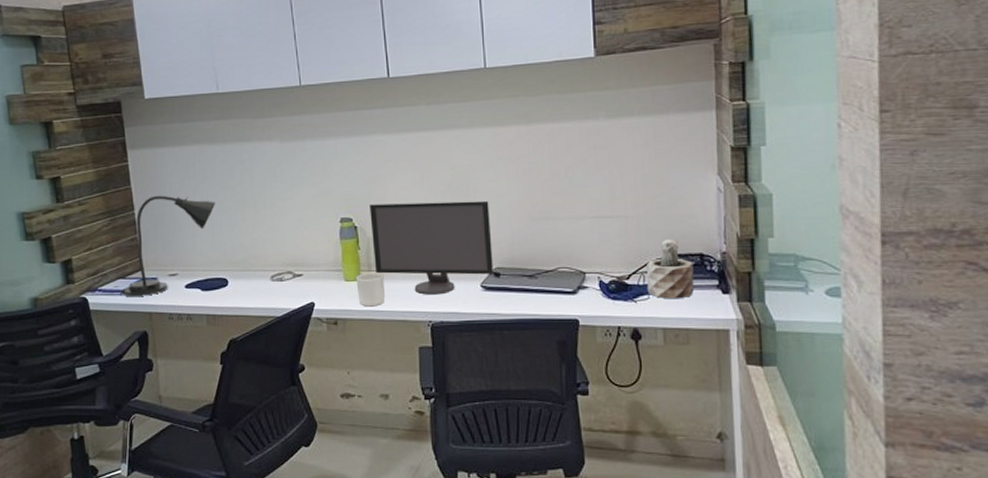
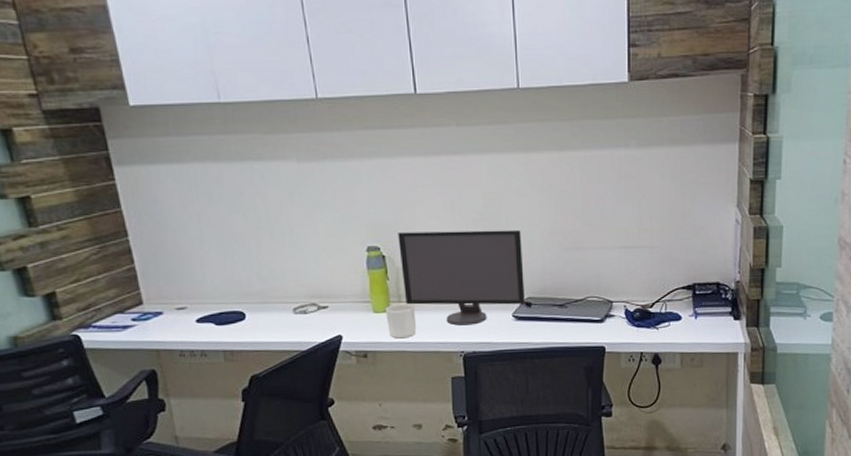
desk lamp: present [120,195,216,296] -> none [120,219,226,333]
succulent plant: present [647,239,695,299] -> none [669,269,710,326]

